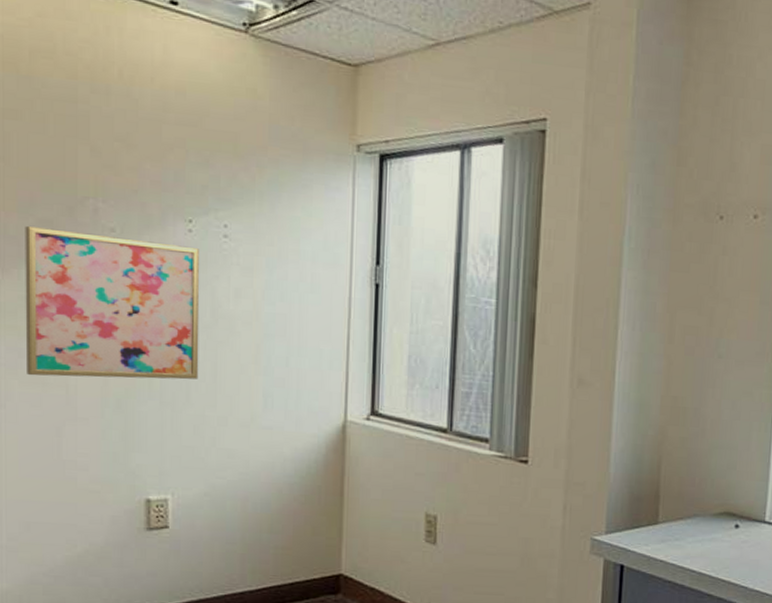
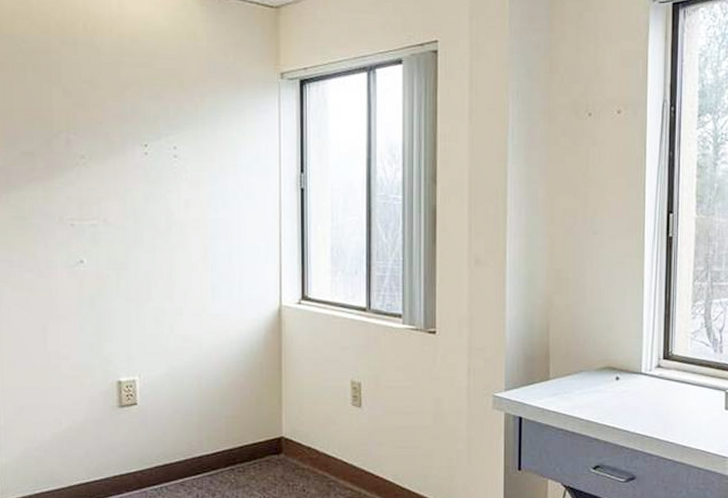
wall art: present [25,226,200,380] -> none [11,158,157,283]

